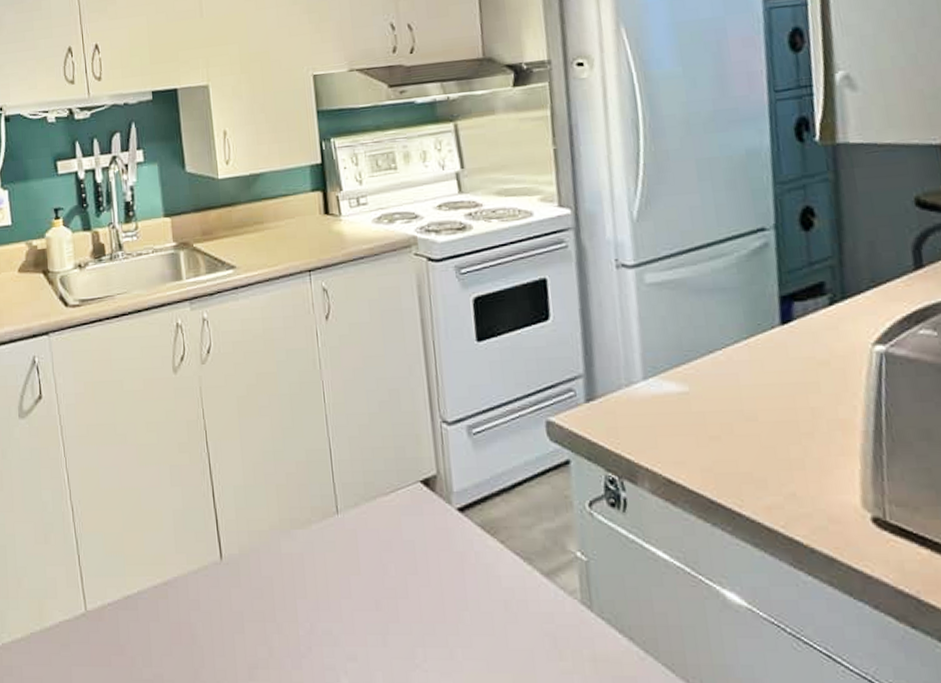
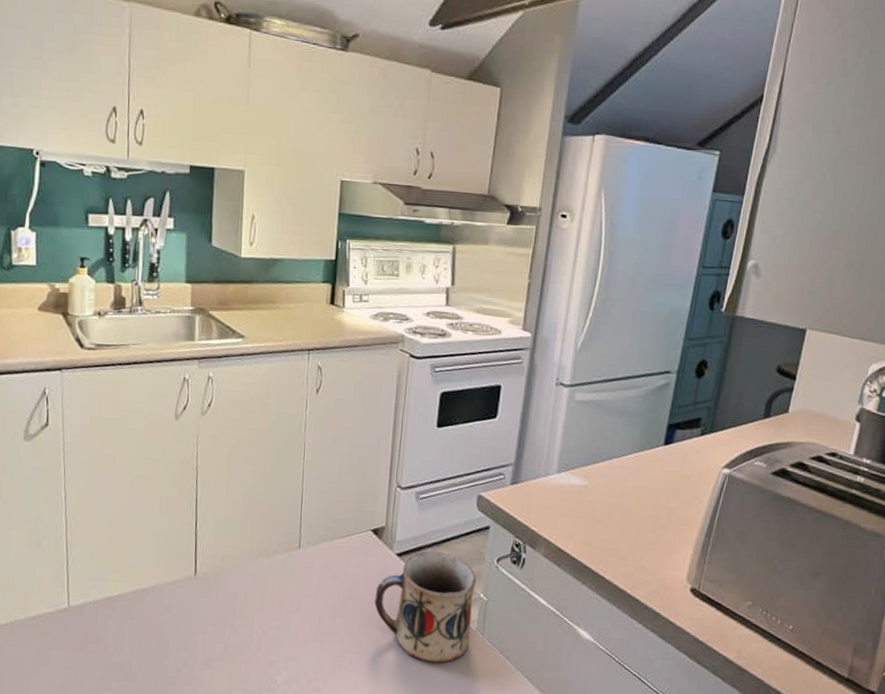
mug: none [440,501,576,652] -> present [374,551,477,663]

